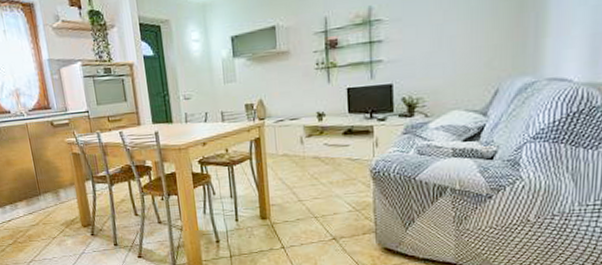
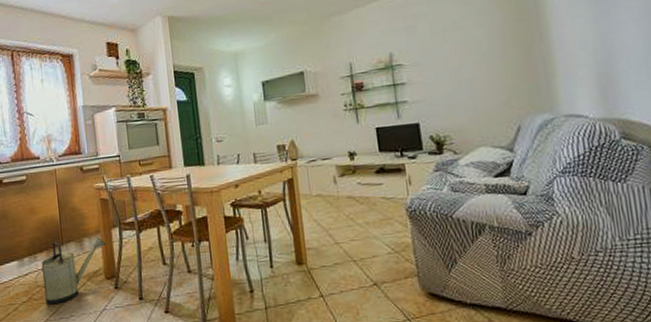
watering can: none [17,188,81,247] -> present [35,236,106,305]

